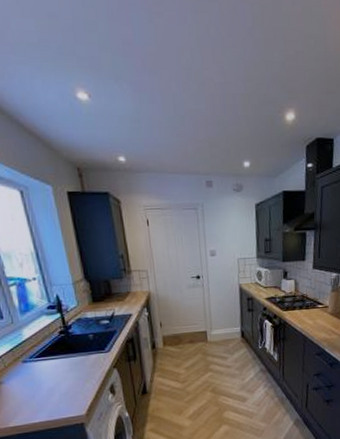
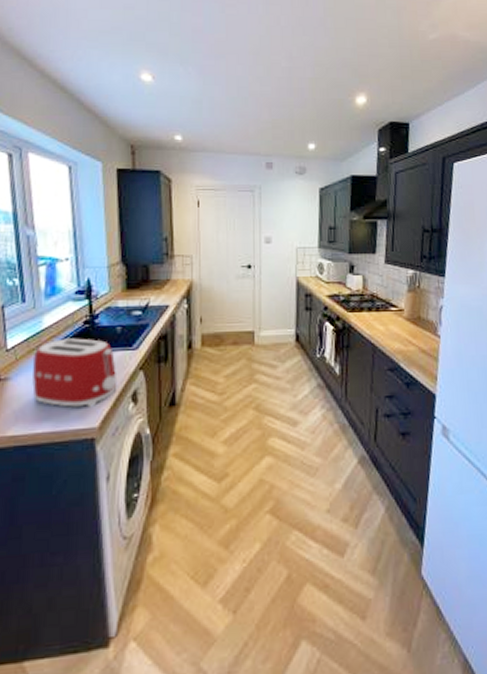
toaster: none [20,346,97,401] -> present [32,338,118,408]

